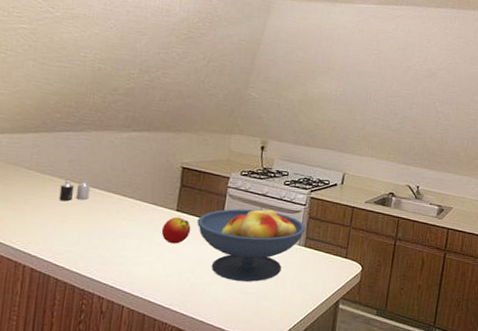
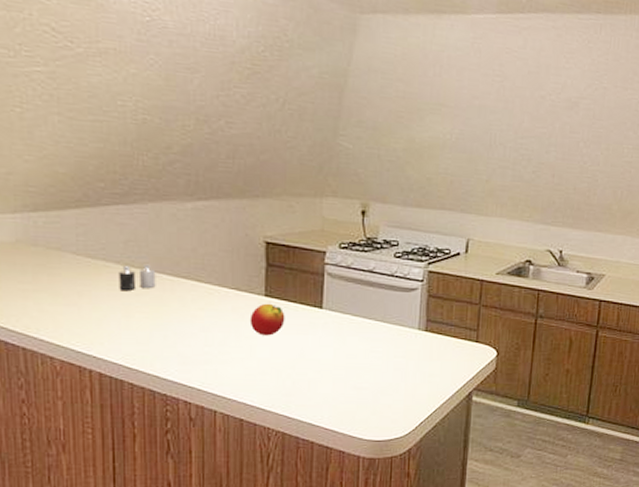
fruit bowl: present [197,205,306,282] -> none [292,283,426,375]

